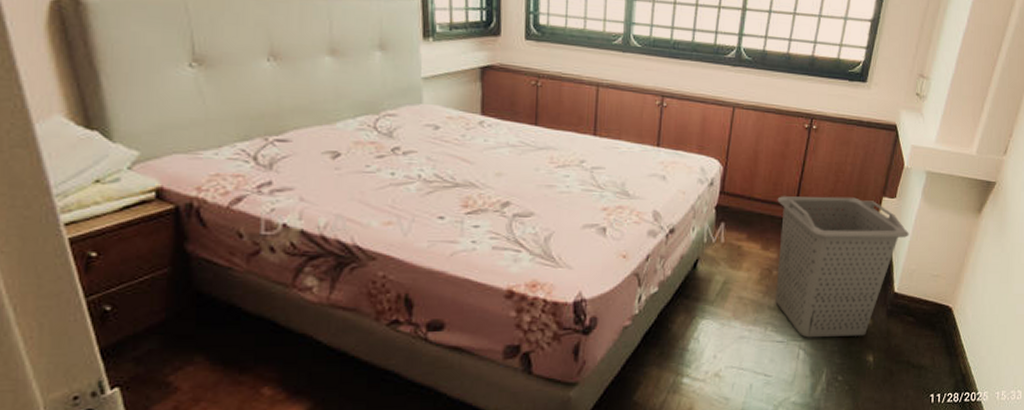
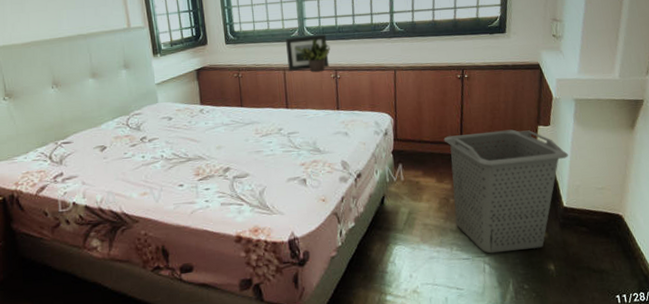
picture frame: none [602,45,657,90] -> present [286,34,330,71]
potted plant: none [615,51,660,96] -> present [295,38,330,73]

